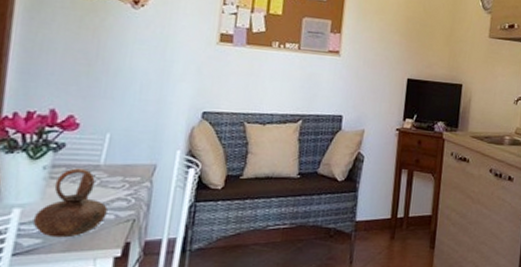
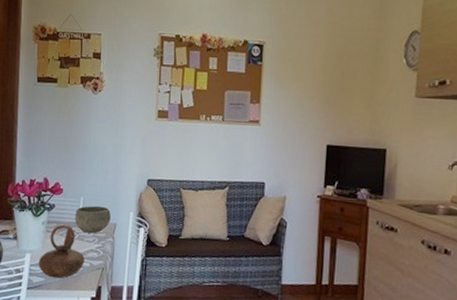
bowl: none [95,143,150,178] -> present [75,205,111,234]

